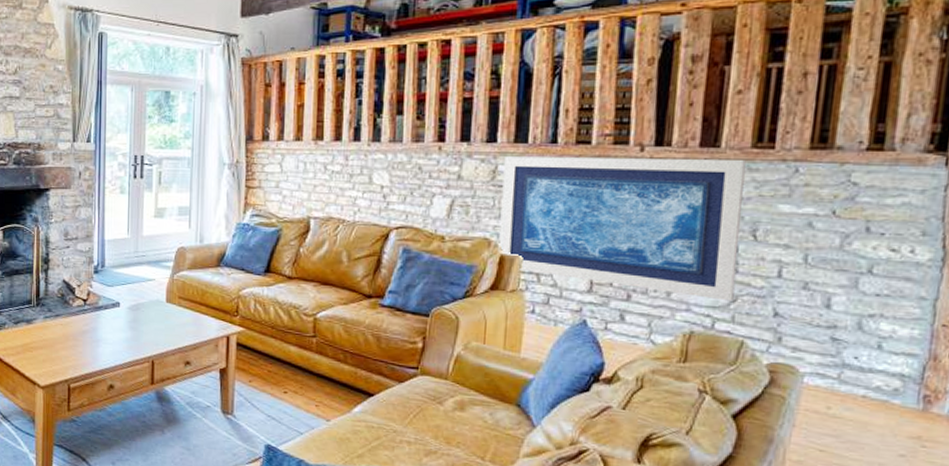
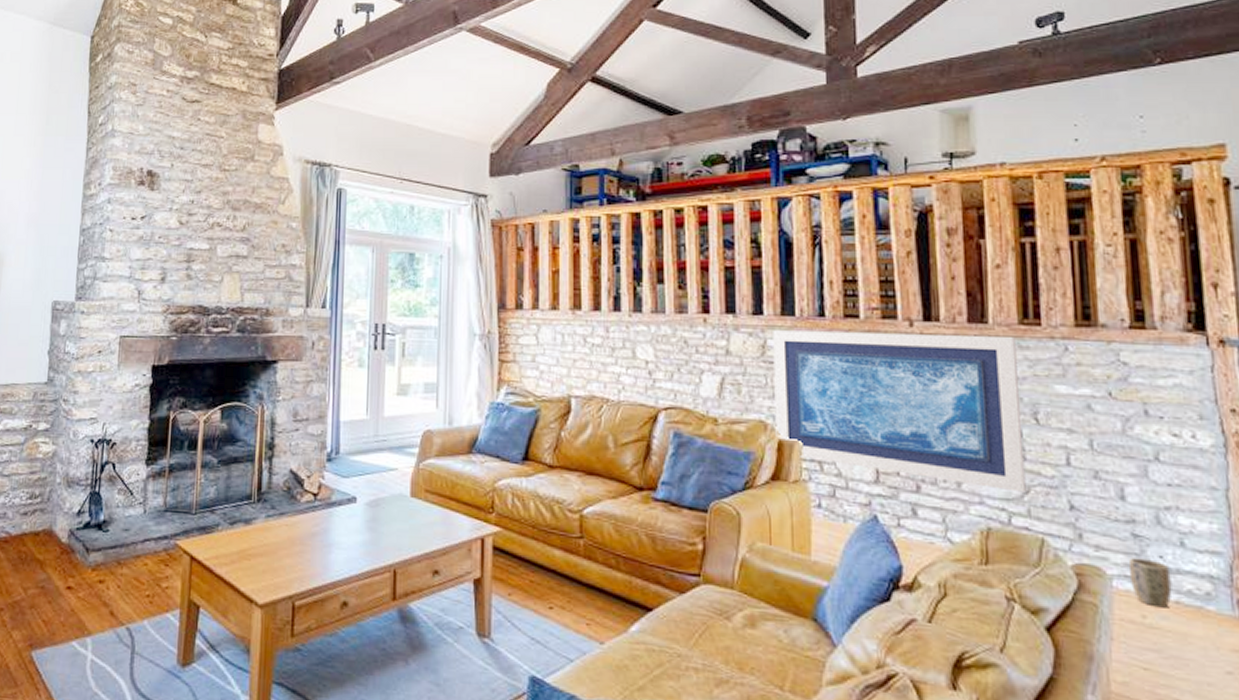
plant pot: none [821,358,863,401] -> present [1128,558,1172,608]

